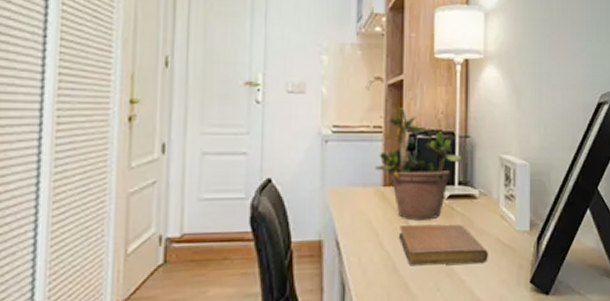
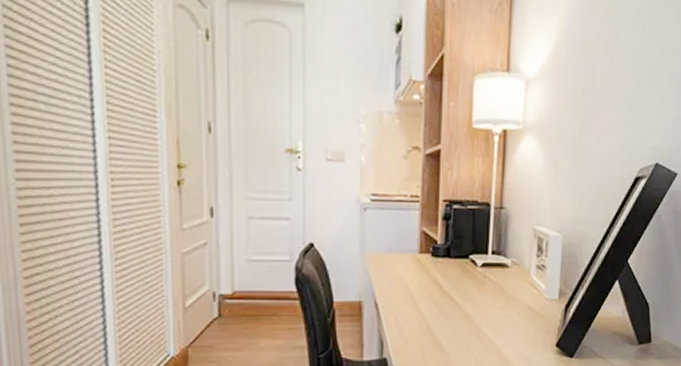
potted plant: present [375,108,463,221] -> none [412,178,497,286]
notebook: present [399,224,489,266] -> none [434,290,519,328]

